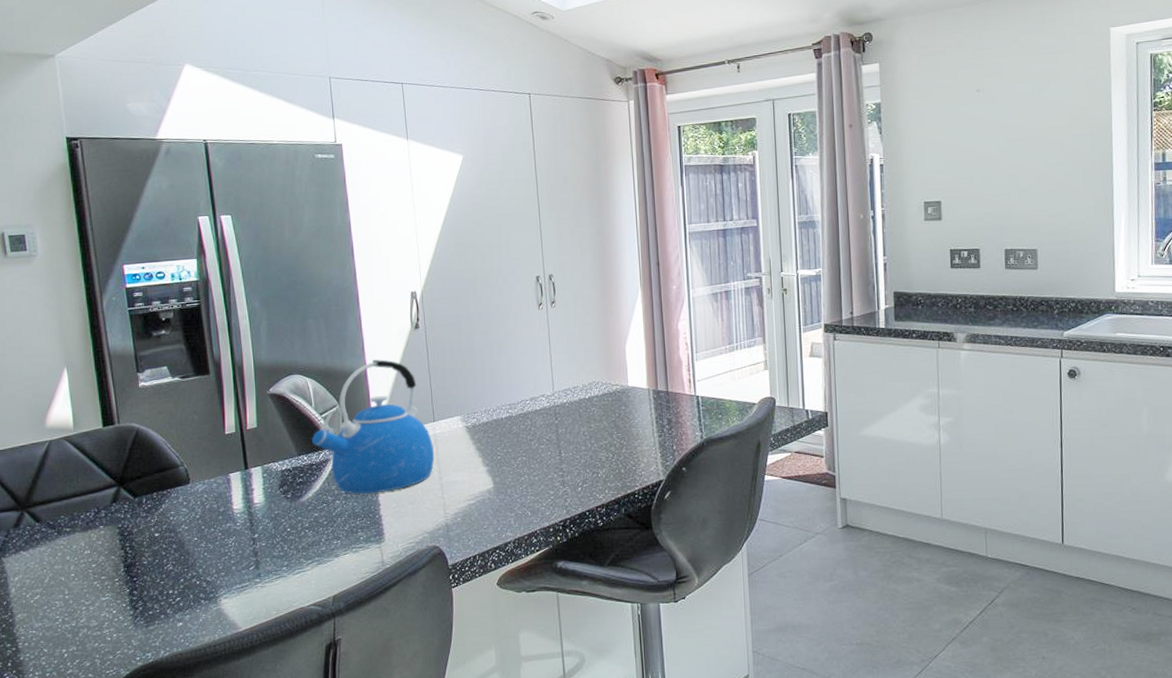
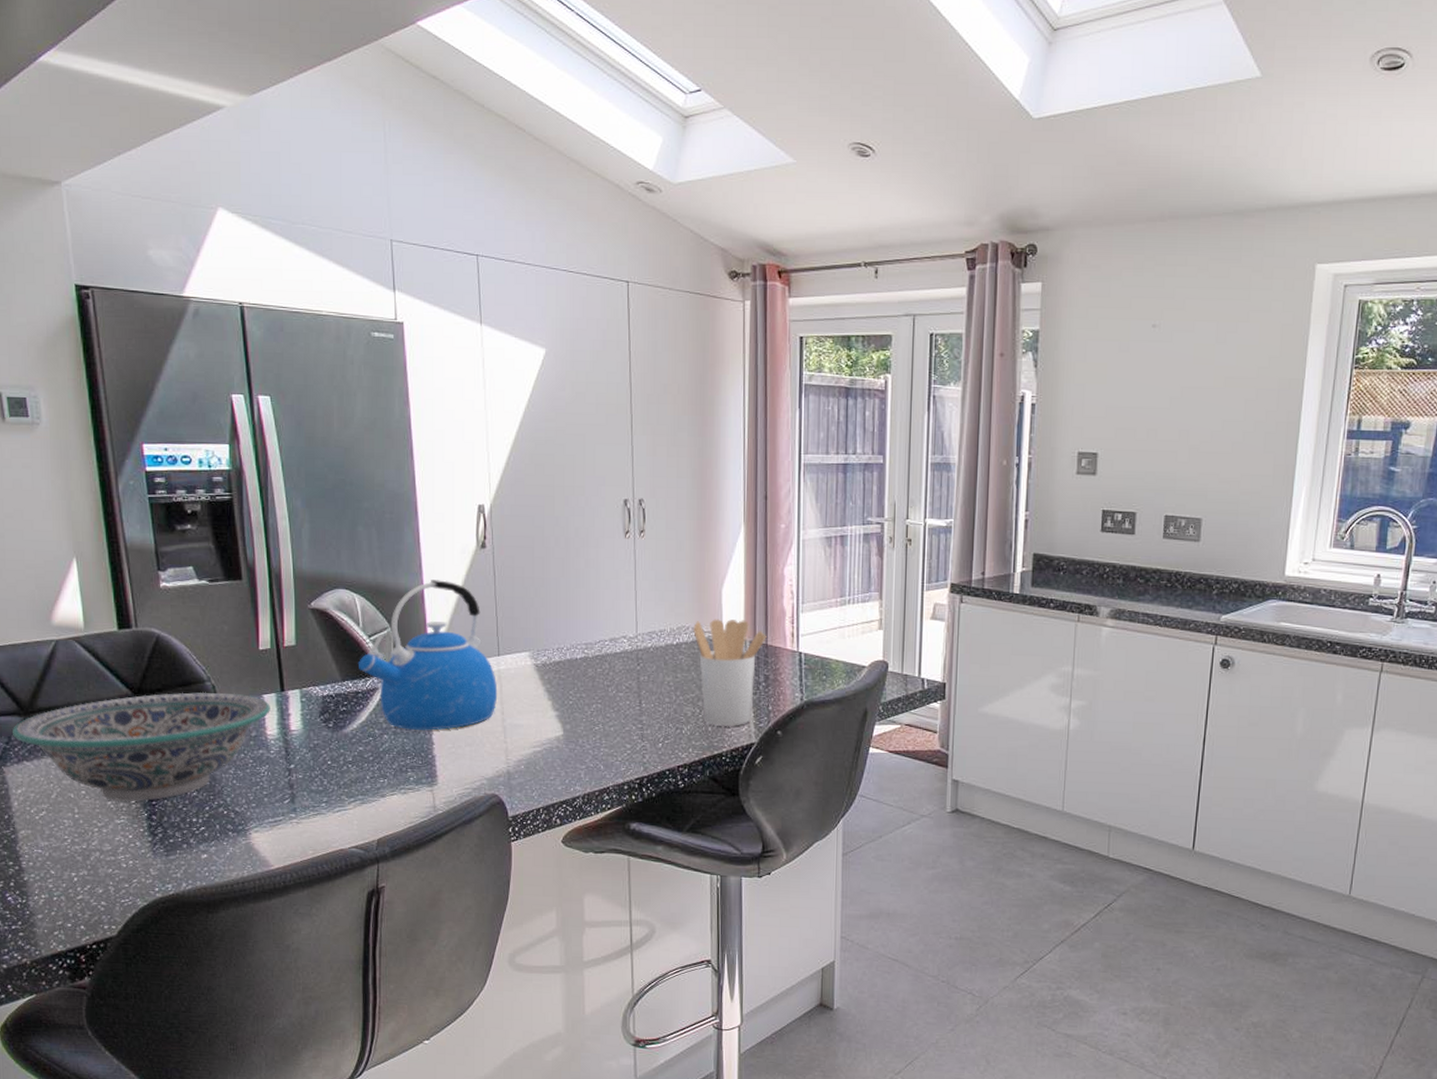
decorative bowl: none [11,474,236,581] -> present [13,692,270,802]
utensil holder: none [601,372,667,468] -> present [692,619,767,727]

